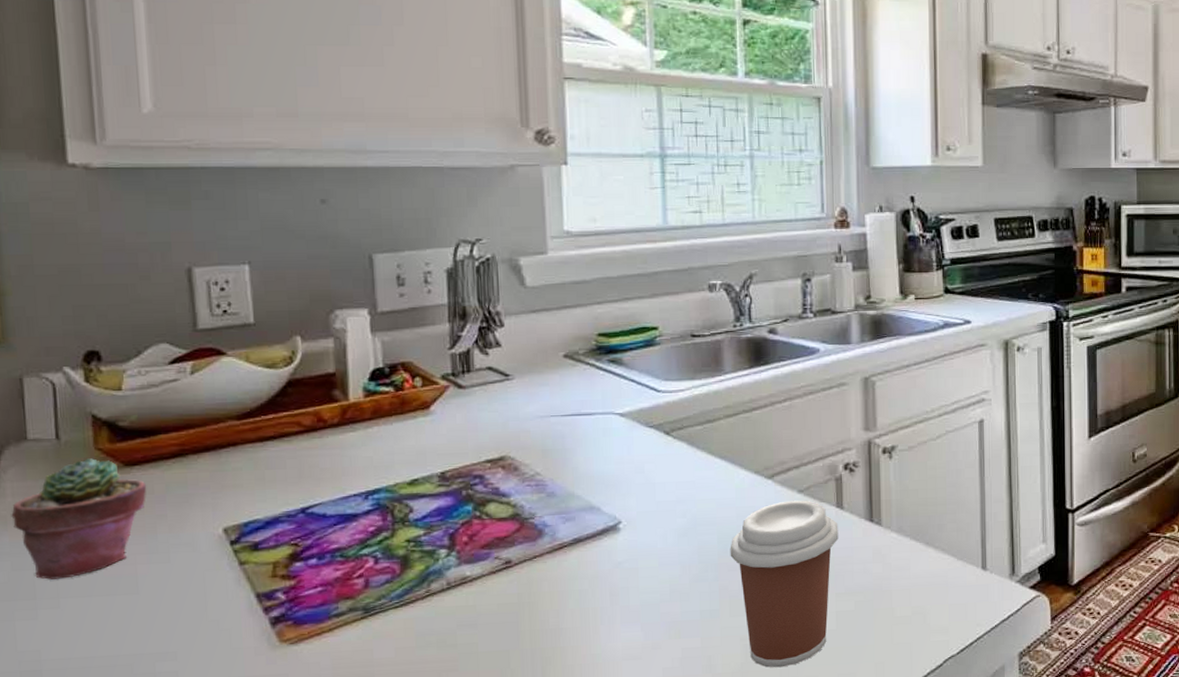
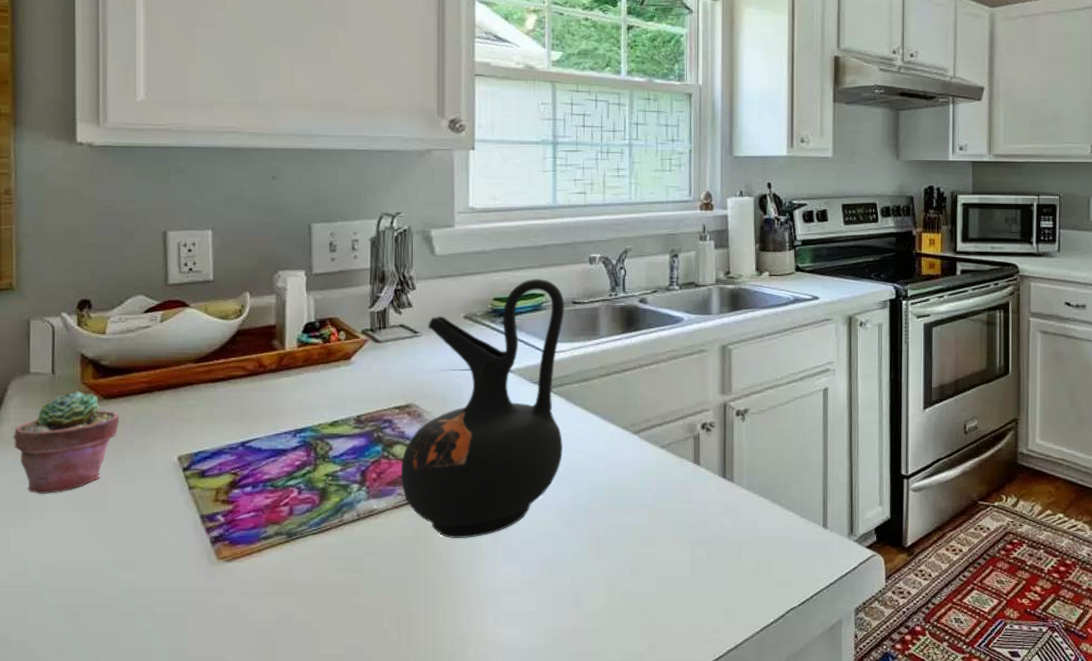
ceramic jug: none [496,310,687,604] -> present [400,279,565,539]
coffee cup: present [730,500,839,668] -> none [599,455,695,609]

